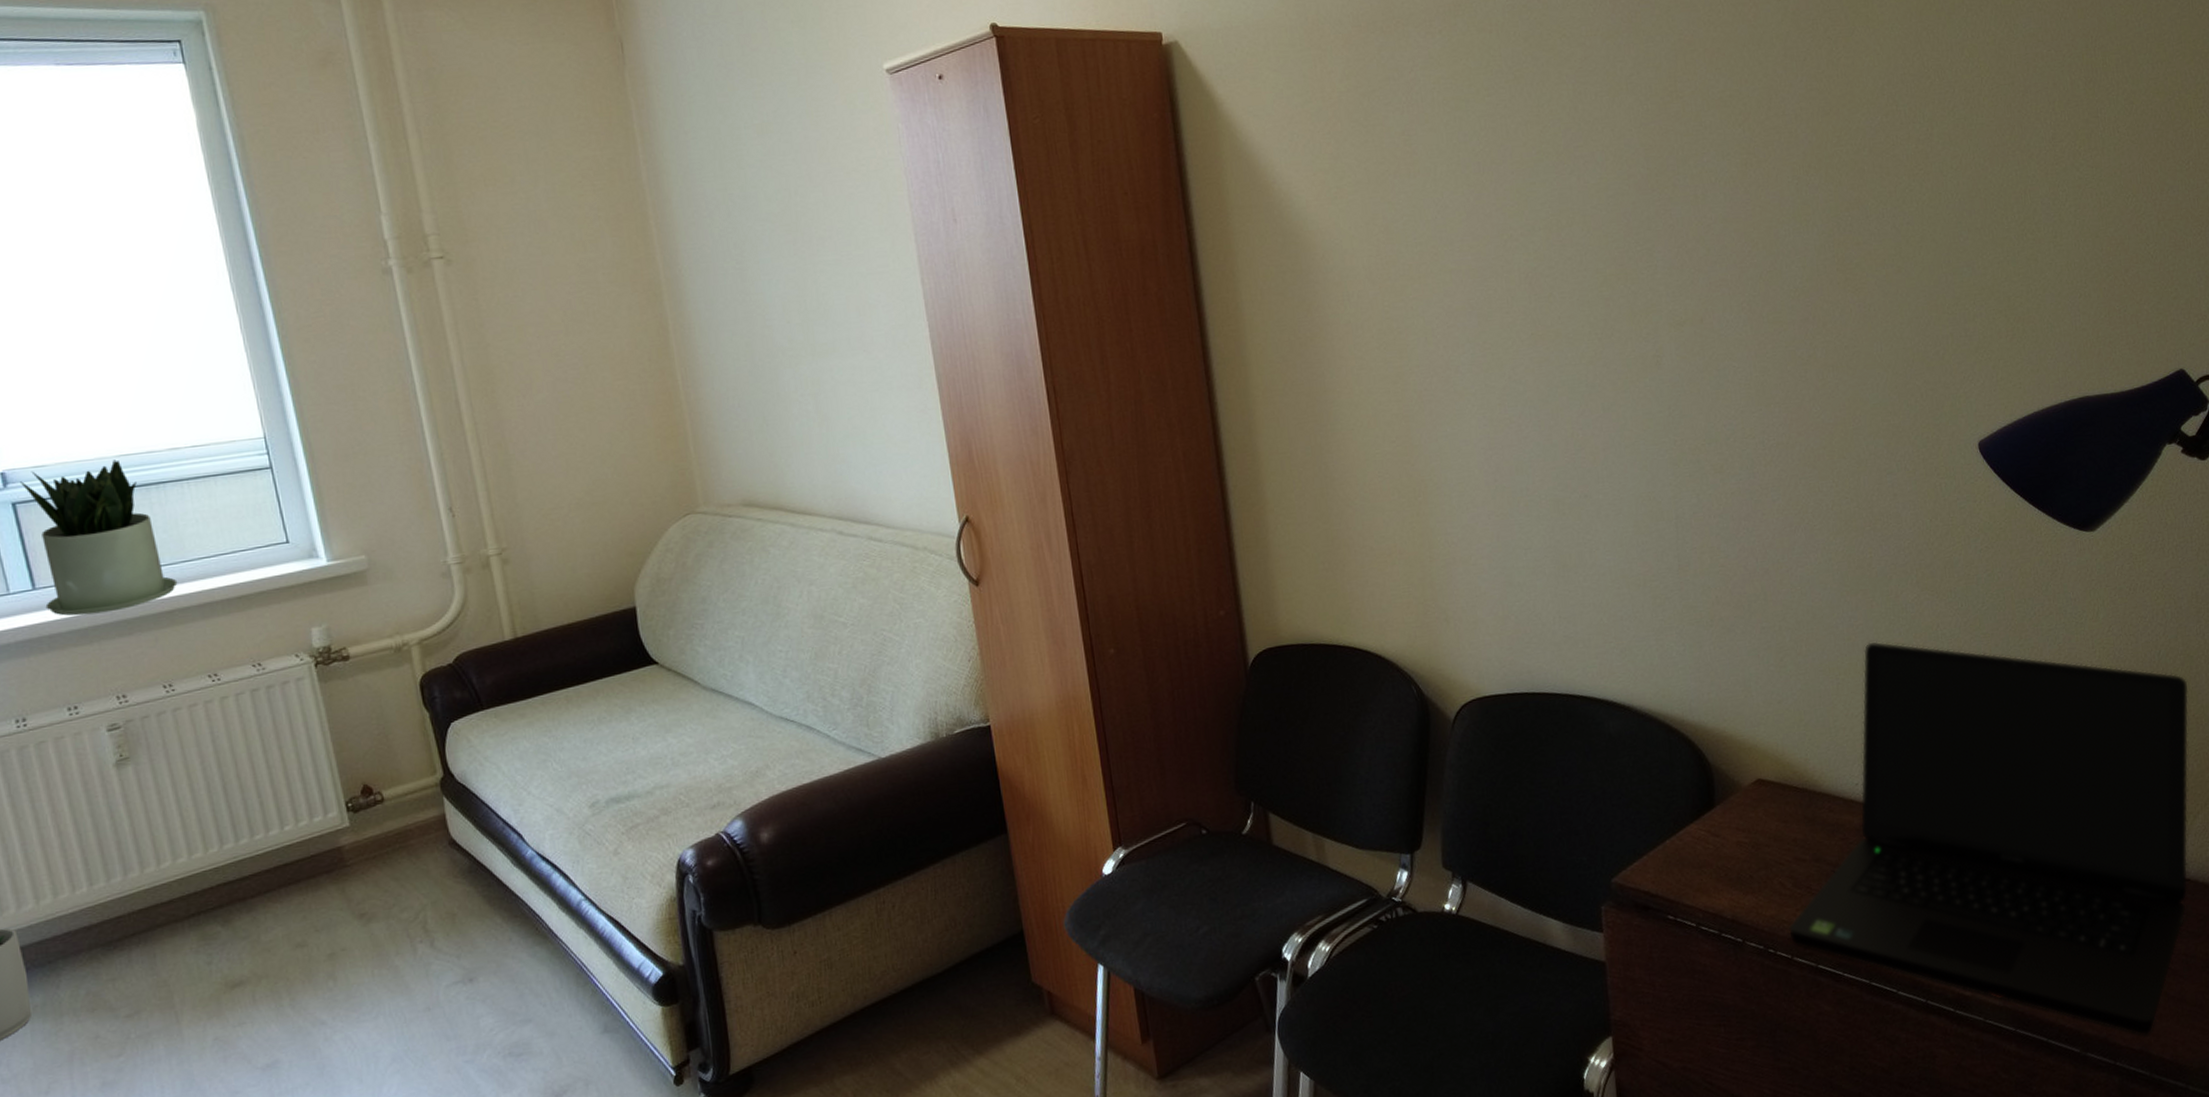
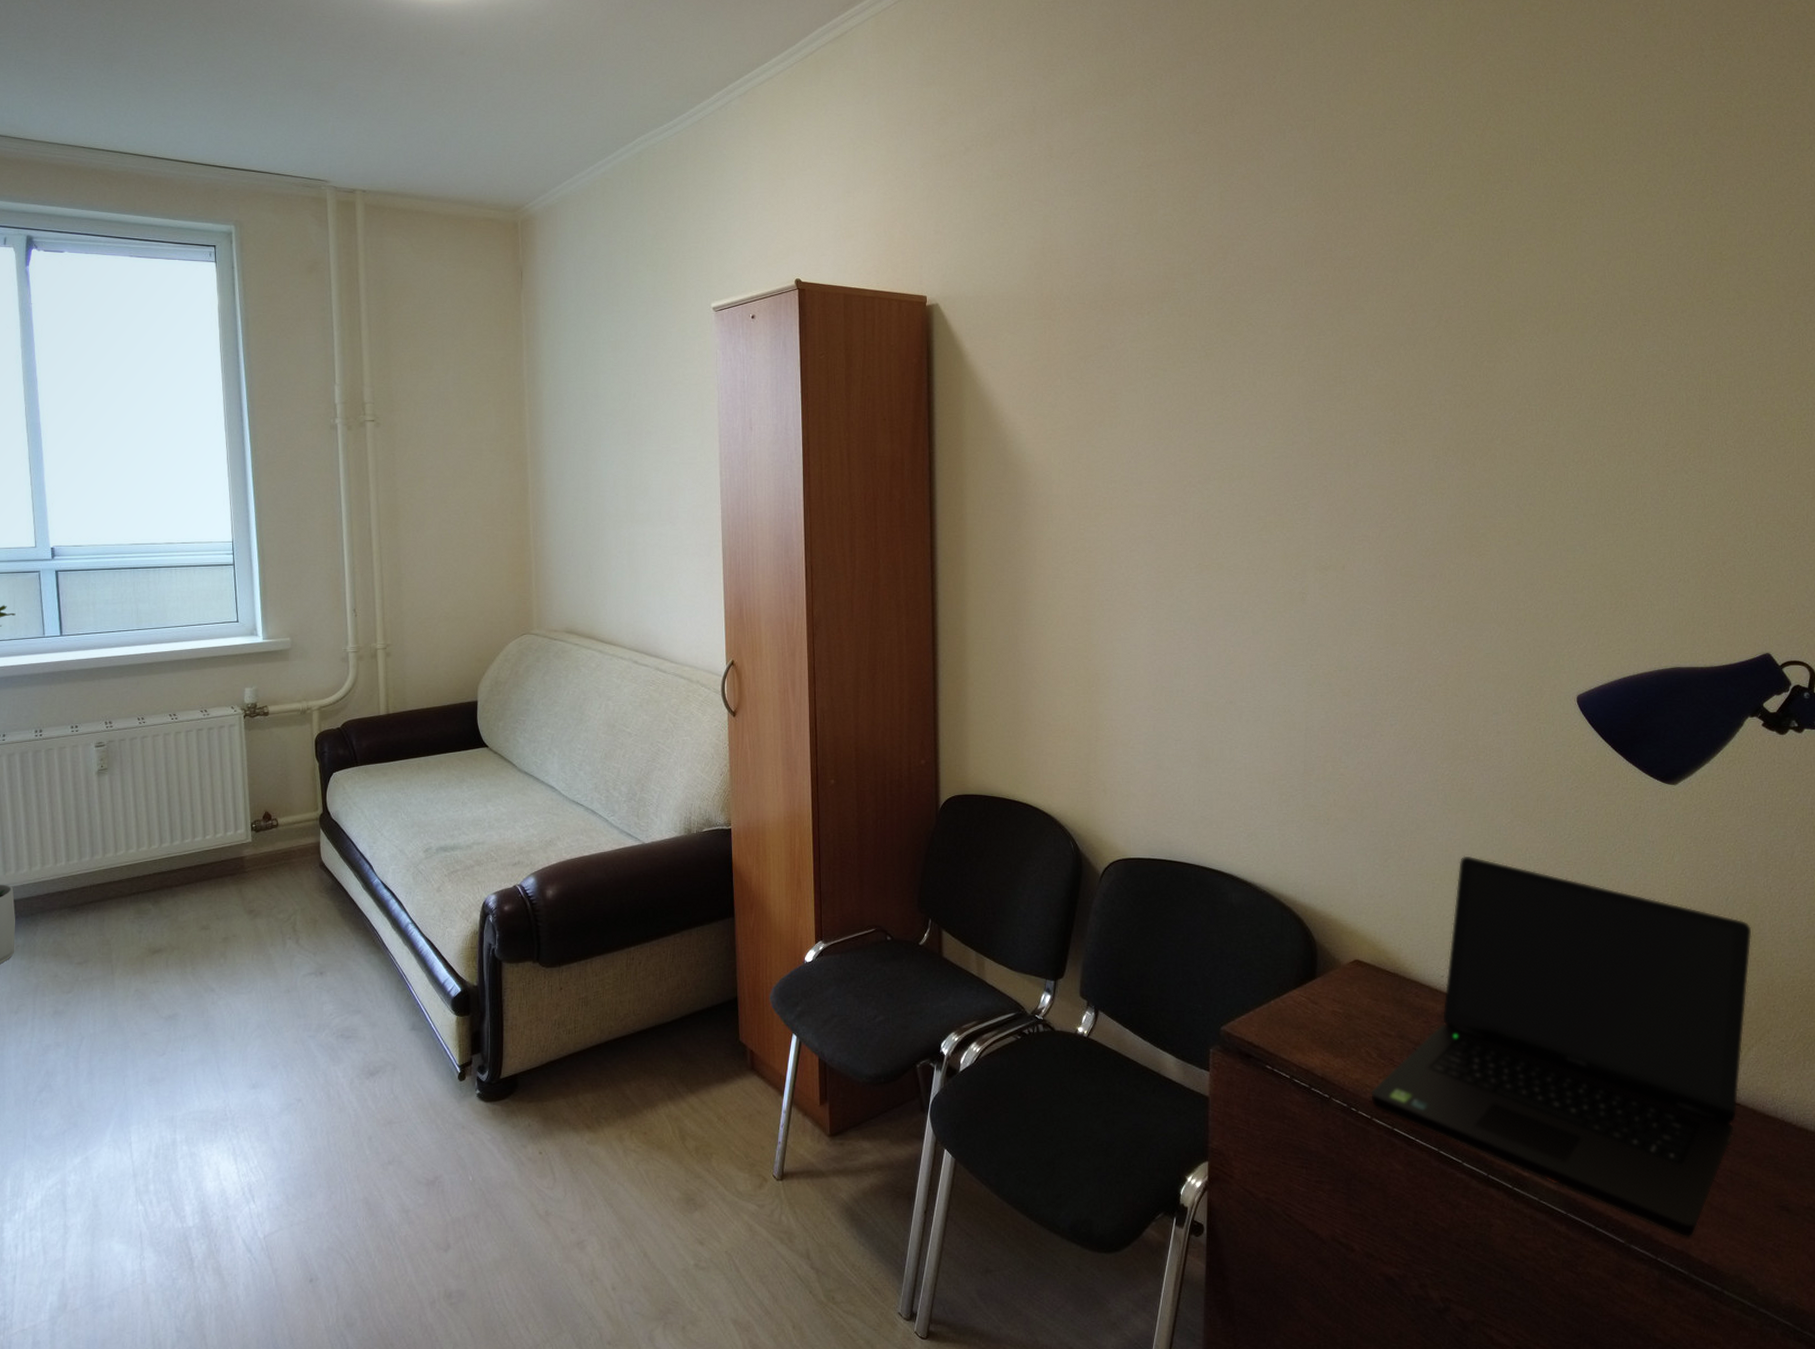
planter: present [20,460,178,616] -> none [63,547,158,659]

